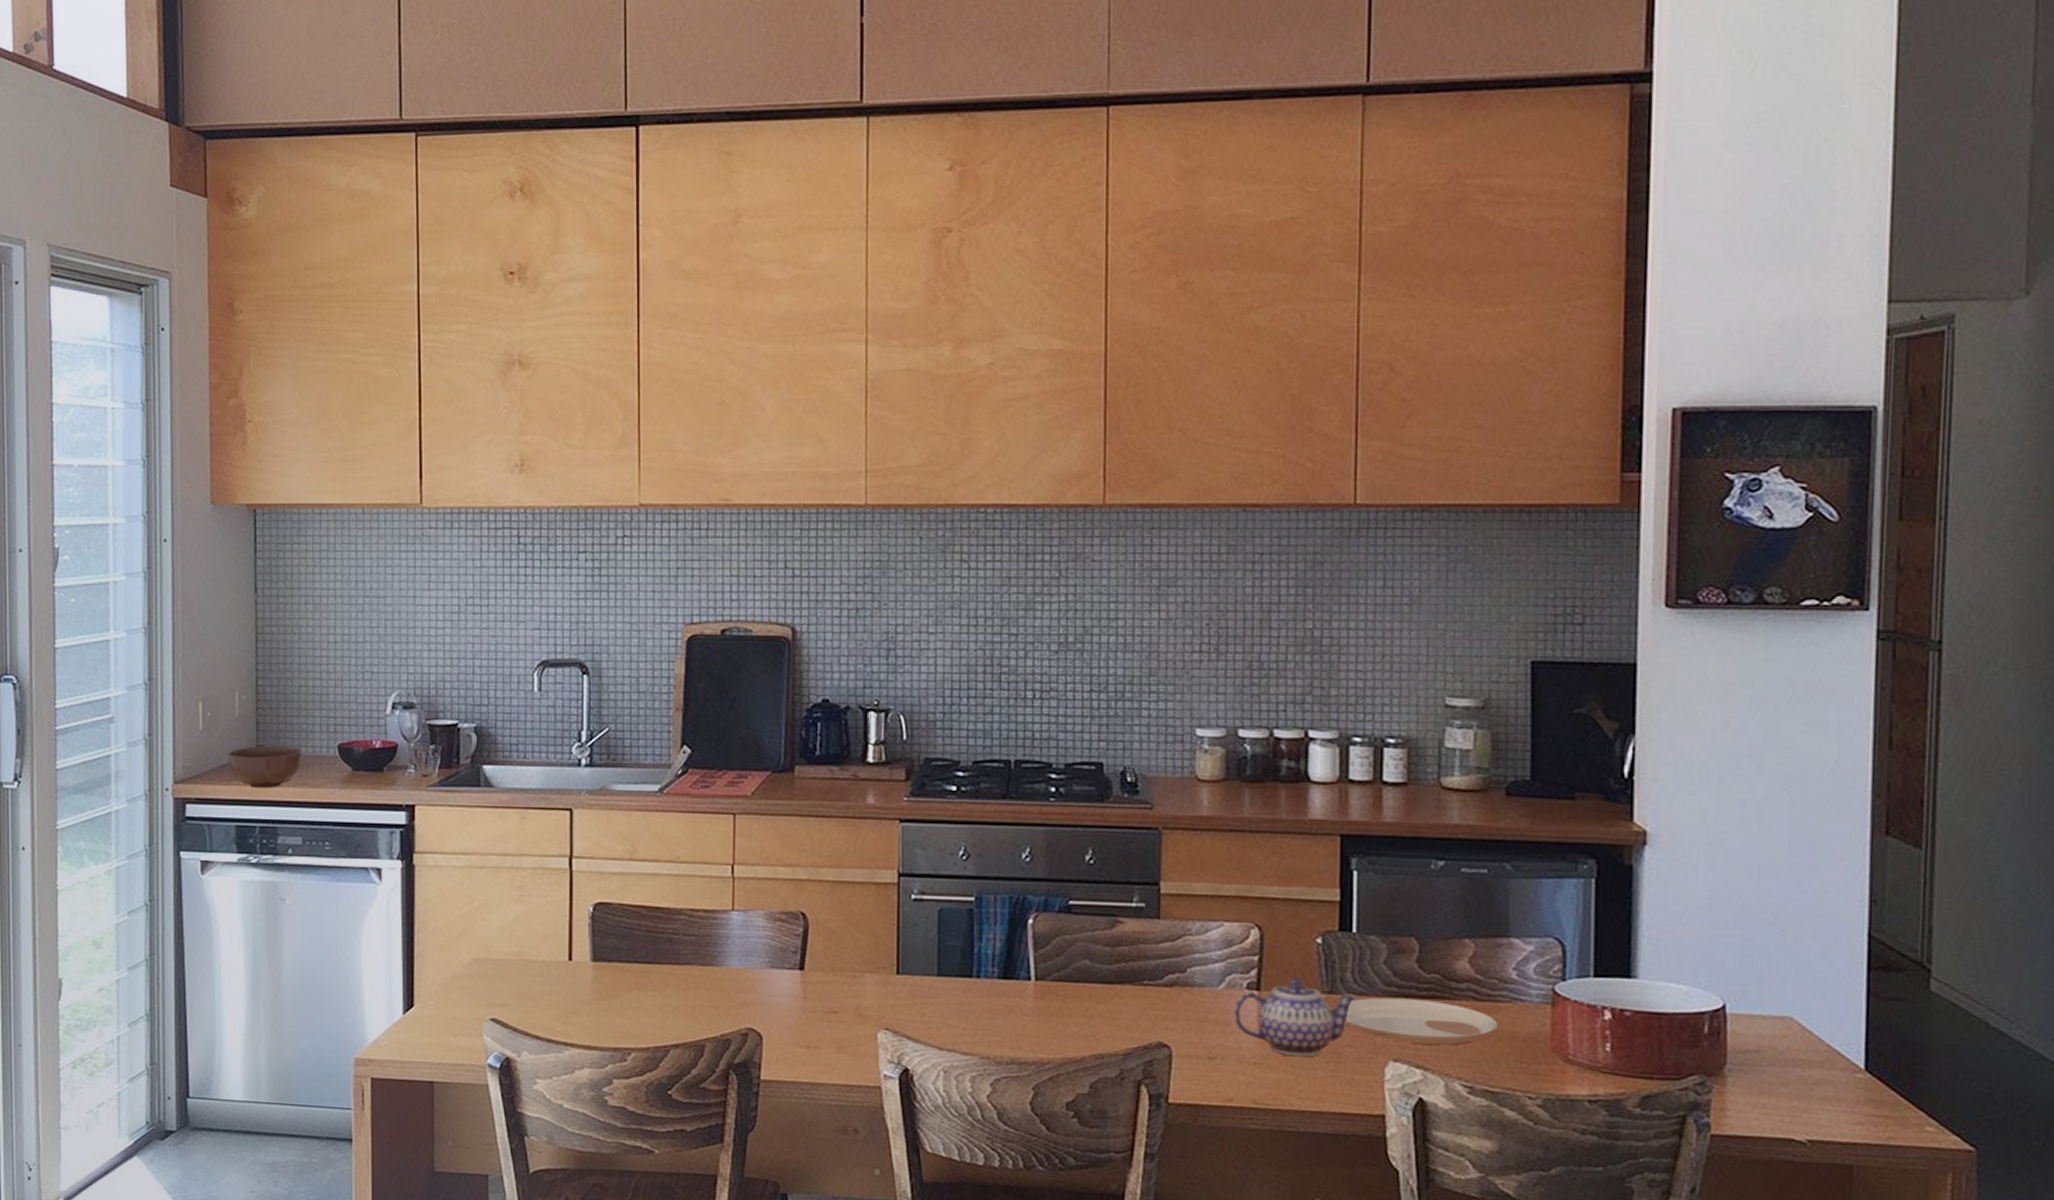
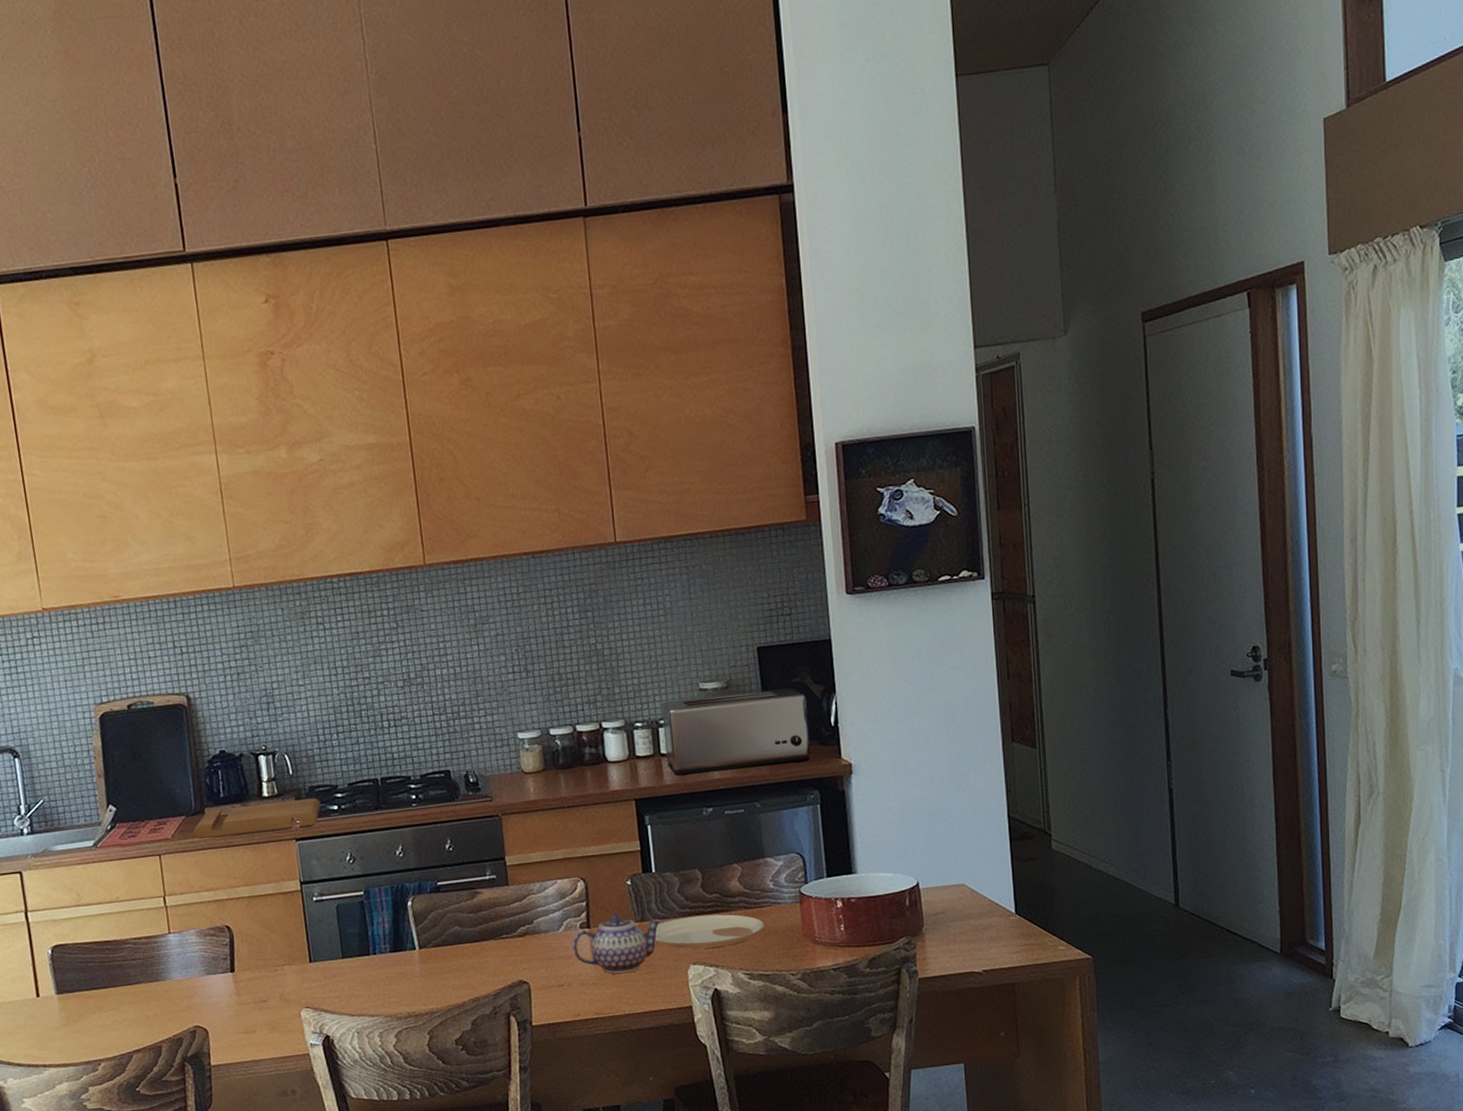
cutting board: none [780,769,936,806] -> present [194,798,321,839]
toaster: none [1388,714,1595,821] -> present [661,688,810,777]

